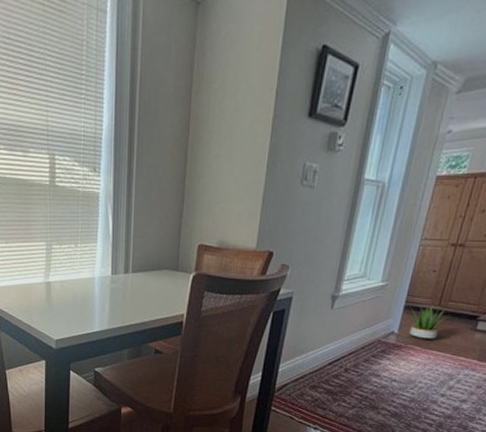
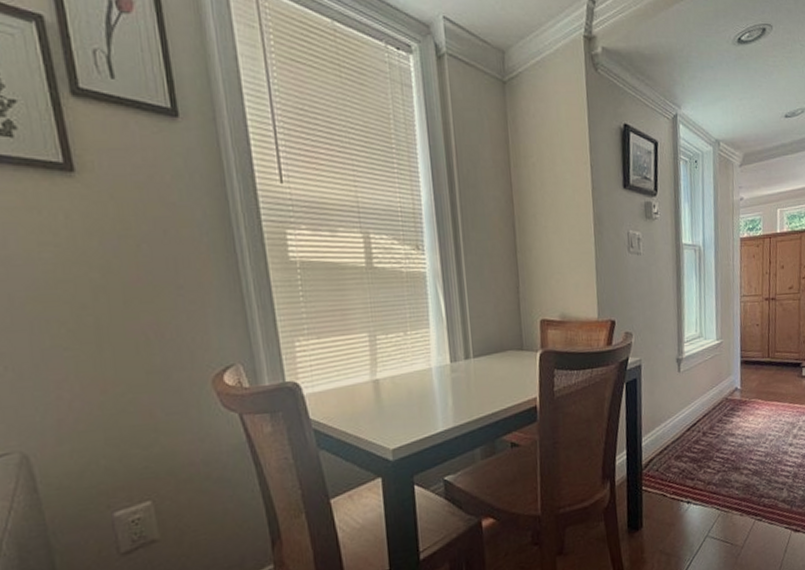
potted plant: present [409,305,450,340] -> none [745,357,779,393]

